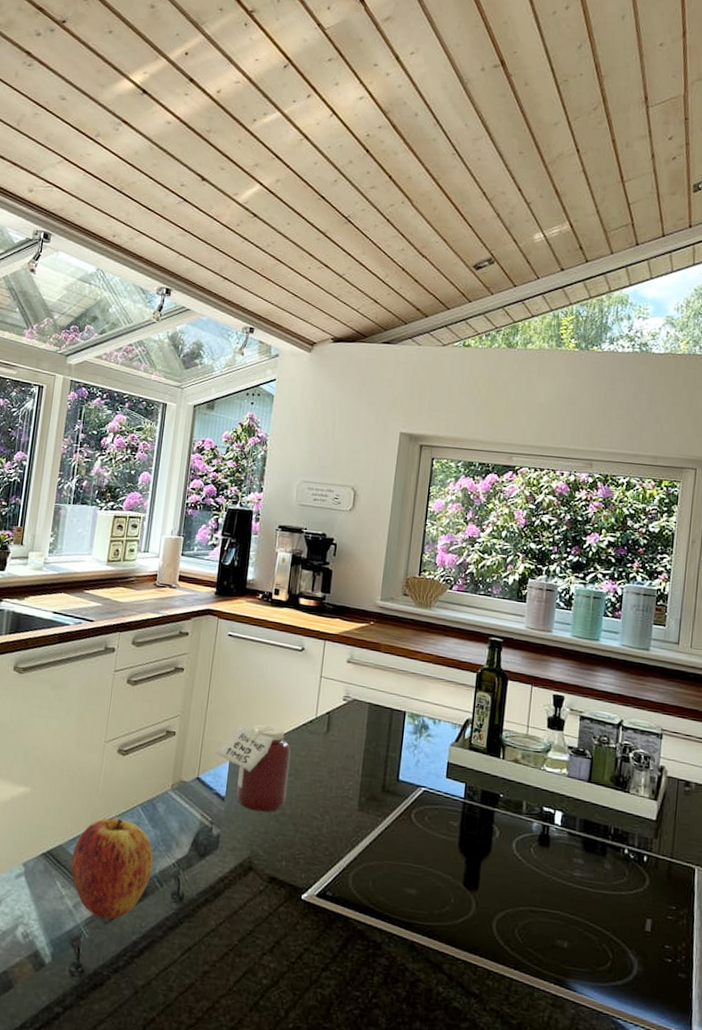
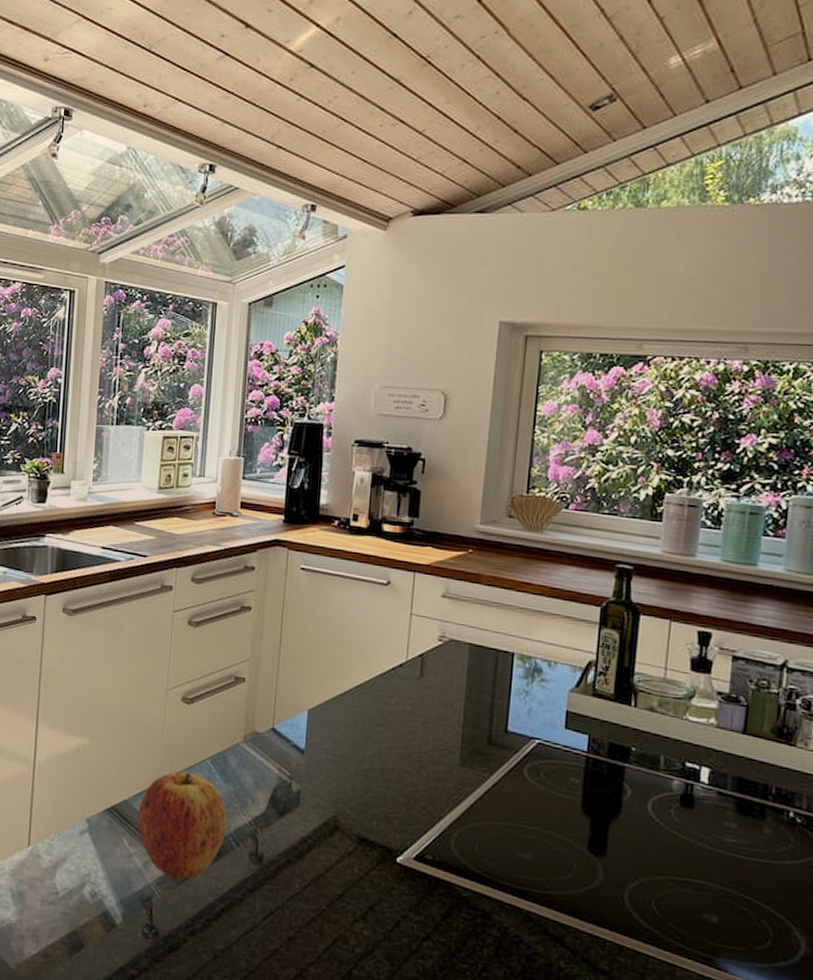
jar: present [215,723,291,812] -> none [291,667,379,767]

